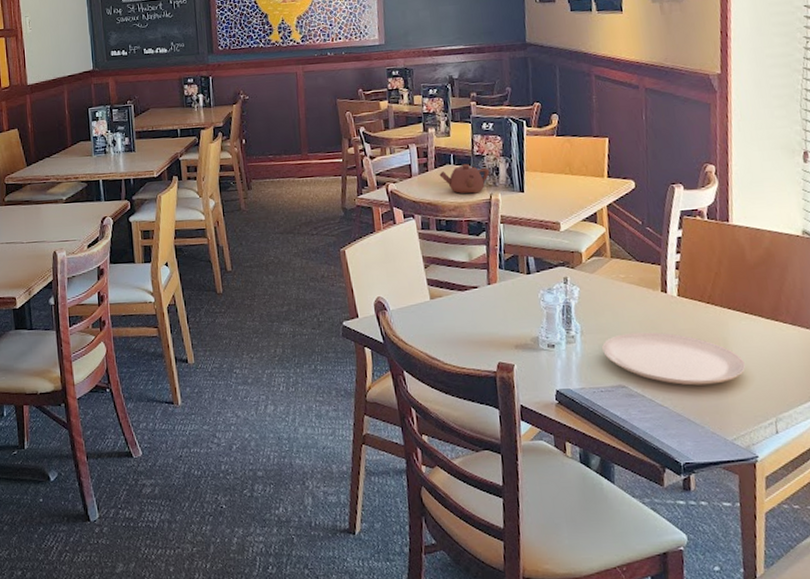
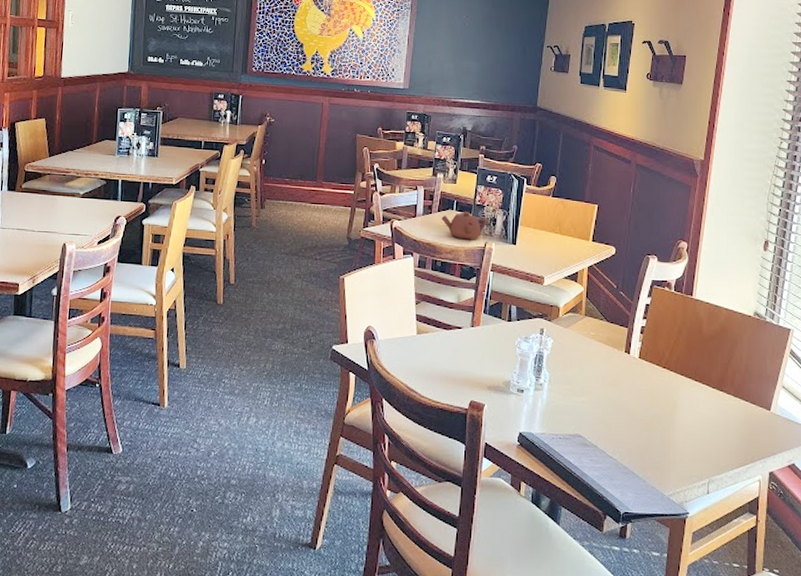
plate: present [602,332,746,386] -> none [566,387,690,443]

